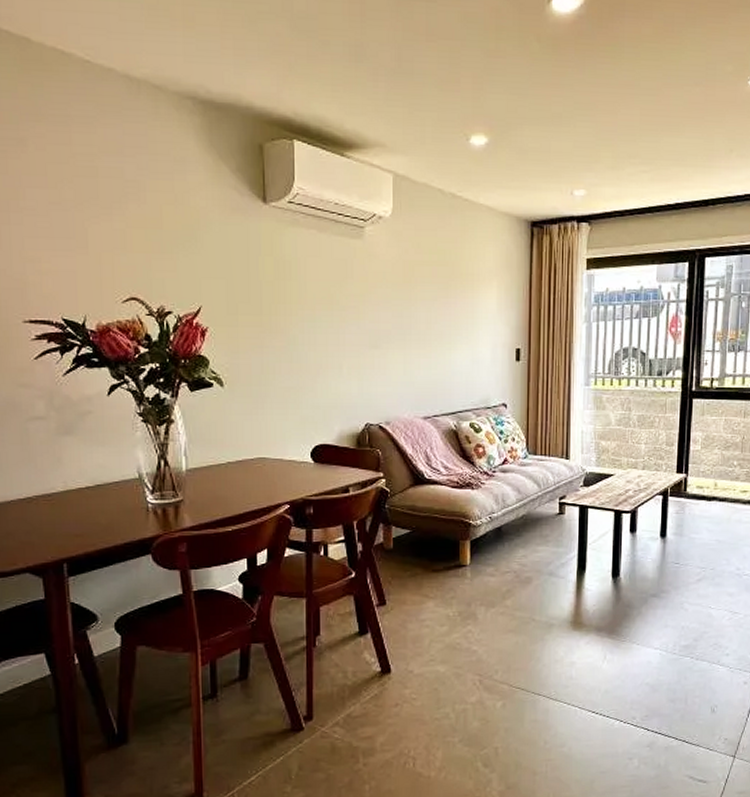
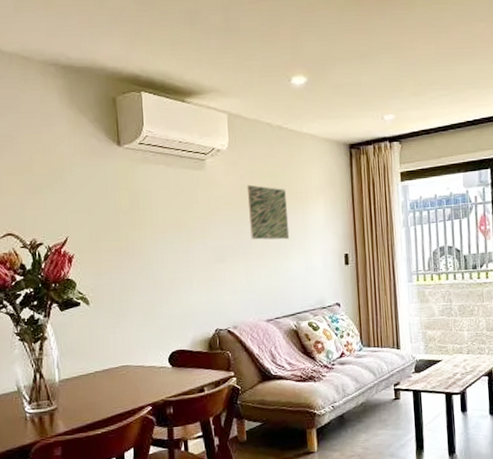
wall art: none [410,260,456,328] -> present [246,184,290,240]

